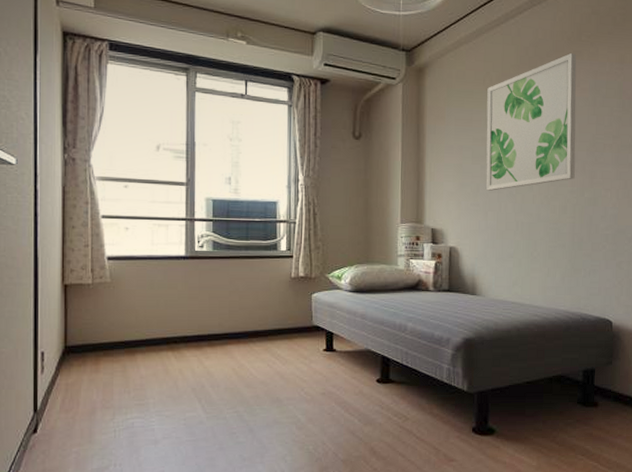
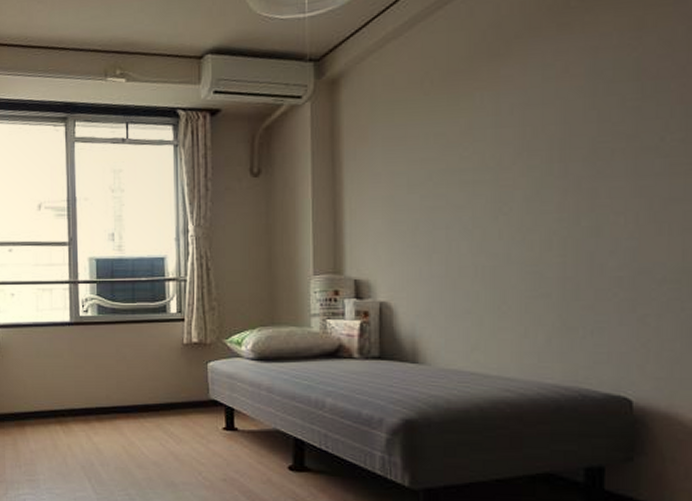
wall art: present [486,52,577,191] -> none [427,26,565,227]

